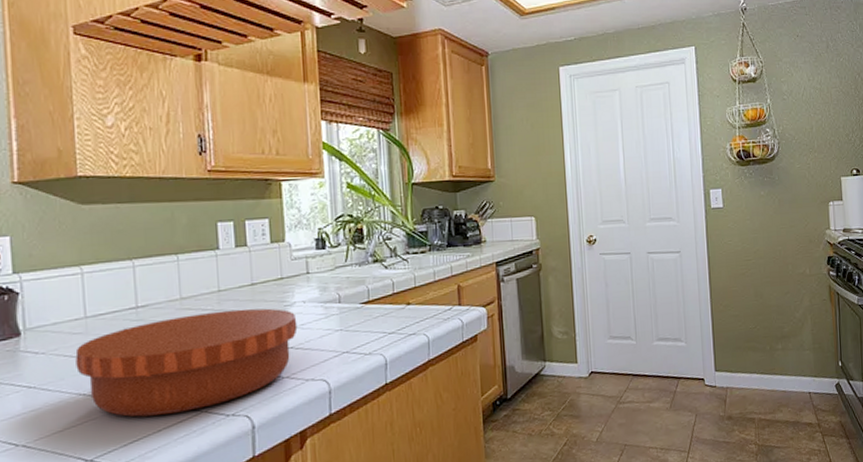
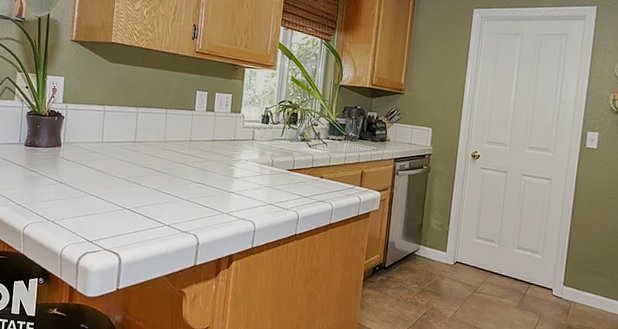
bowl: present [75,308,298,417] -> none [91,154,240,223]

